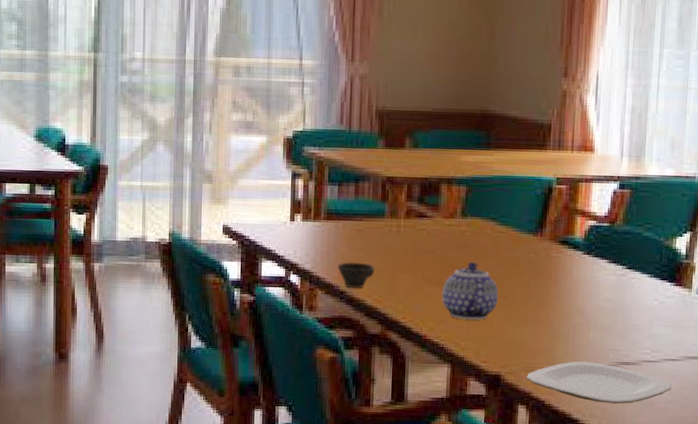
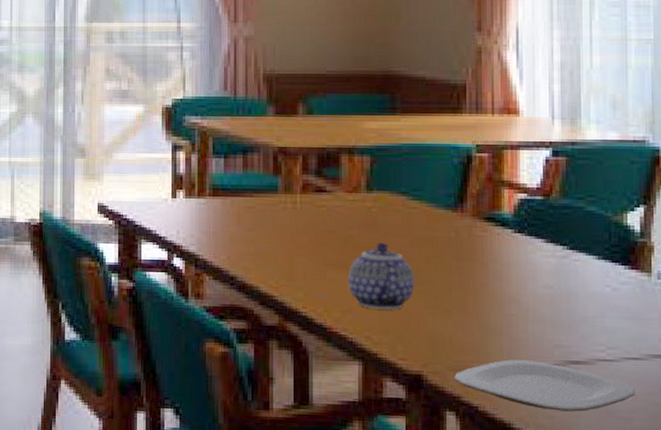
cup: present [337,262,375,288] -> none [226,243,269,272]

